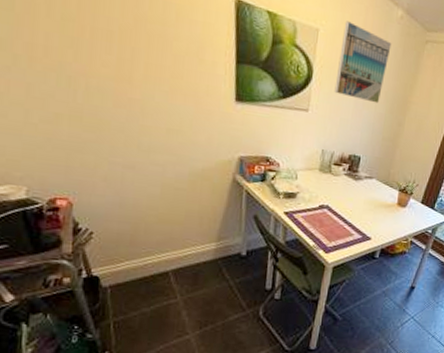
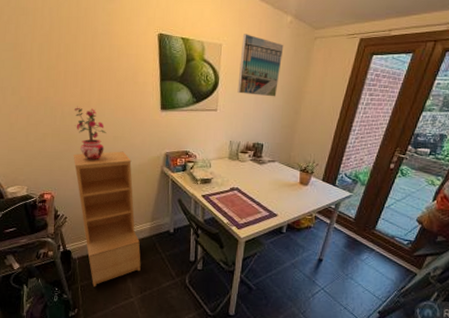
bookshelf: none [104,146,202,323] -> present [73,151,141,287]
potted plant: none [105,80,156,160] -> present [73,106,106,161]

